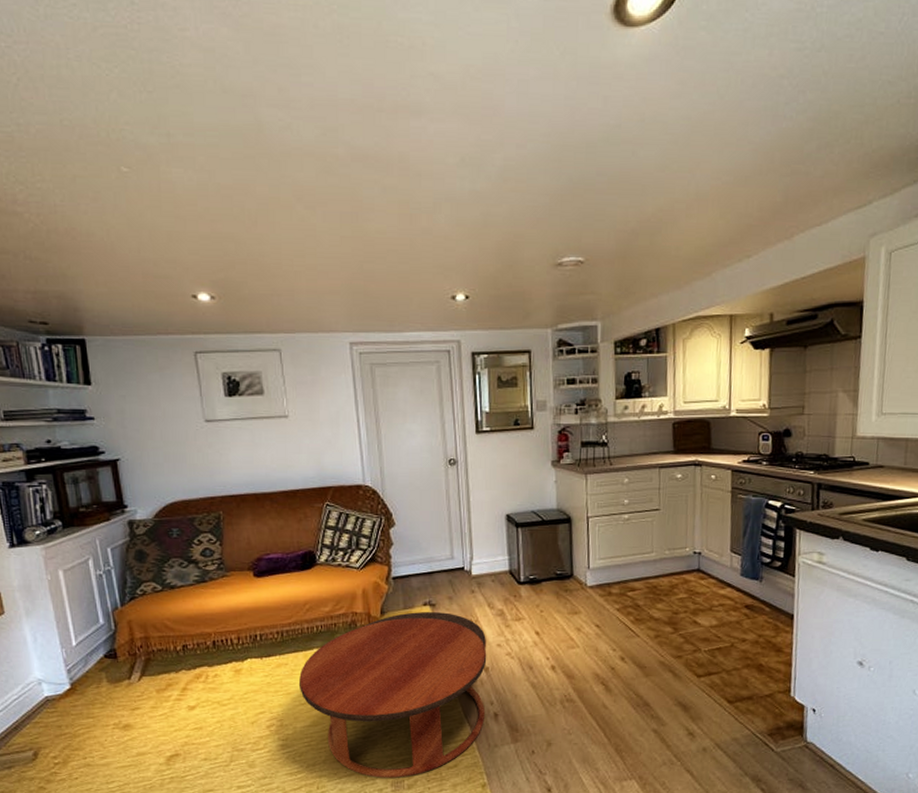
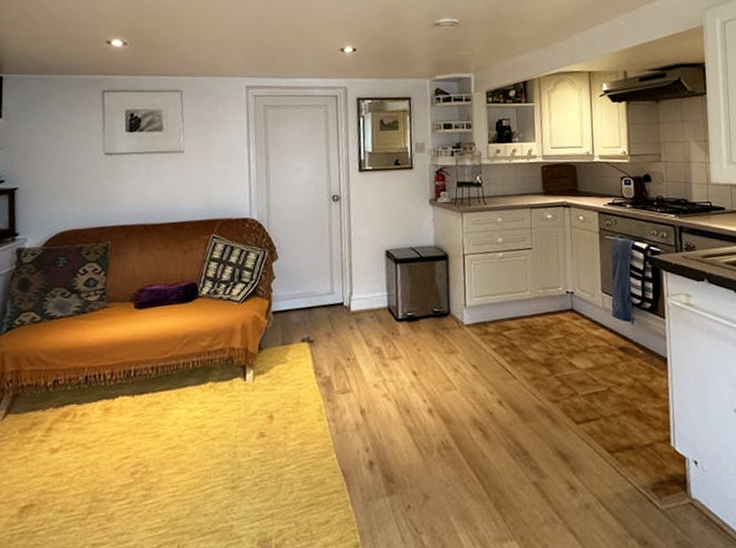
coffee table: present [298,612,487,778] -> none [168,348,364,536]

